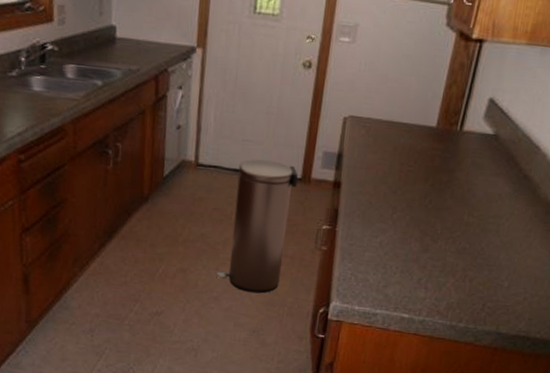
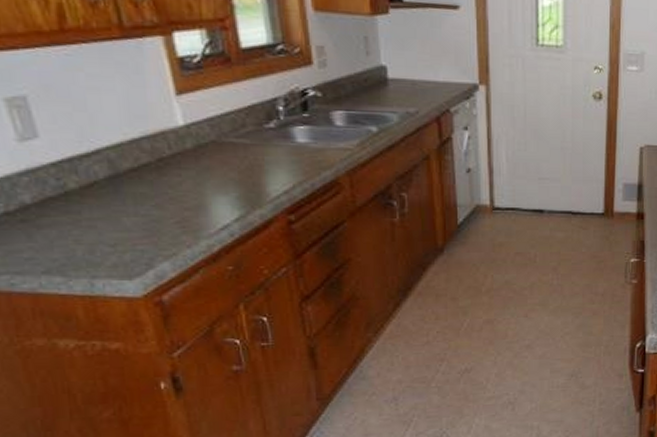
pedal bin: present [216,159,298,294] -> none [526,197,600,336]

